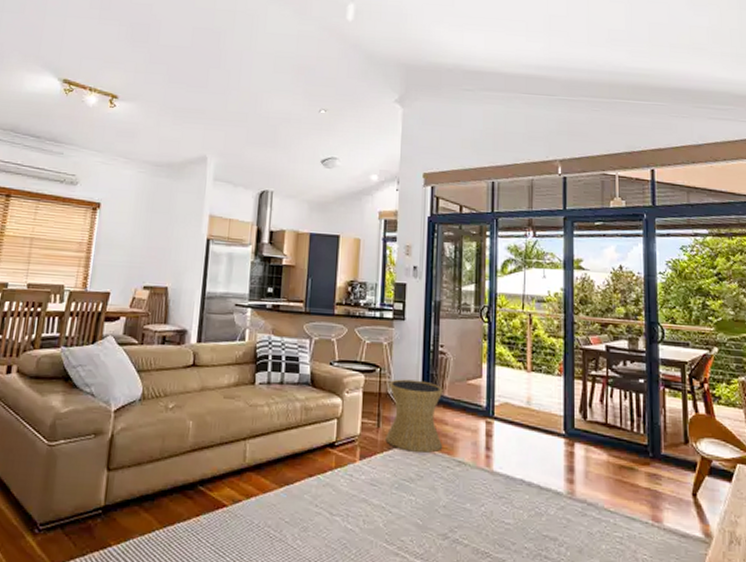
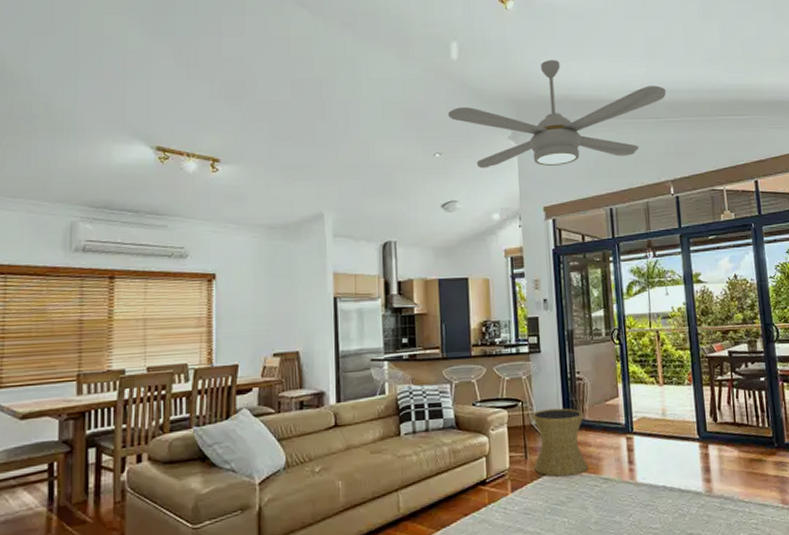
ceiling fan: none [338,28,563,134] -> present [448,60,667,169]

